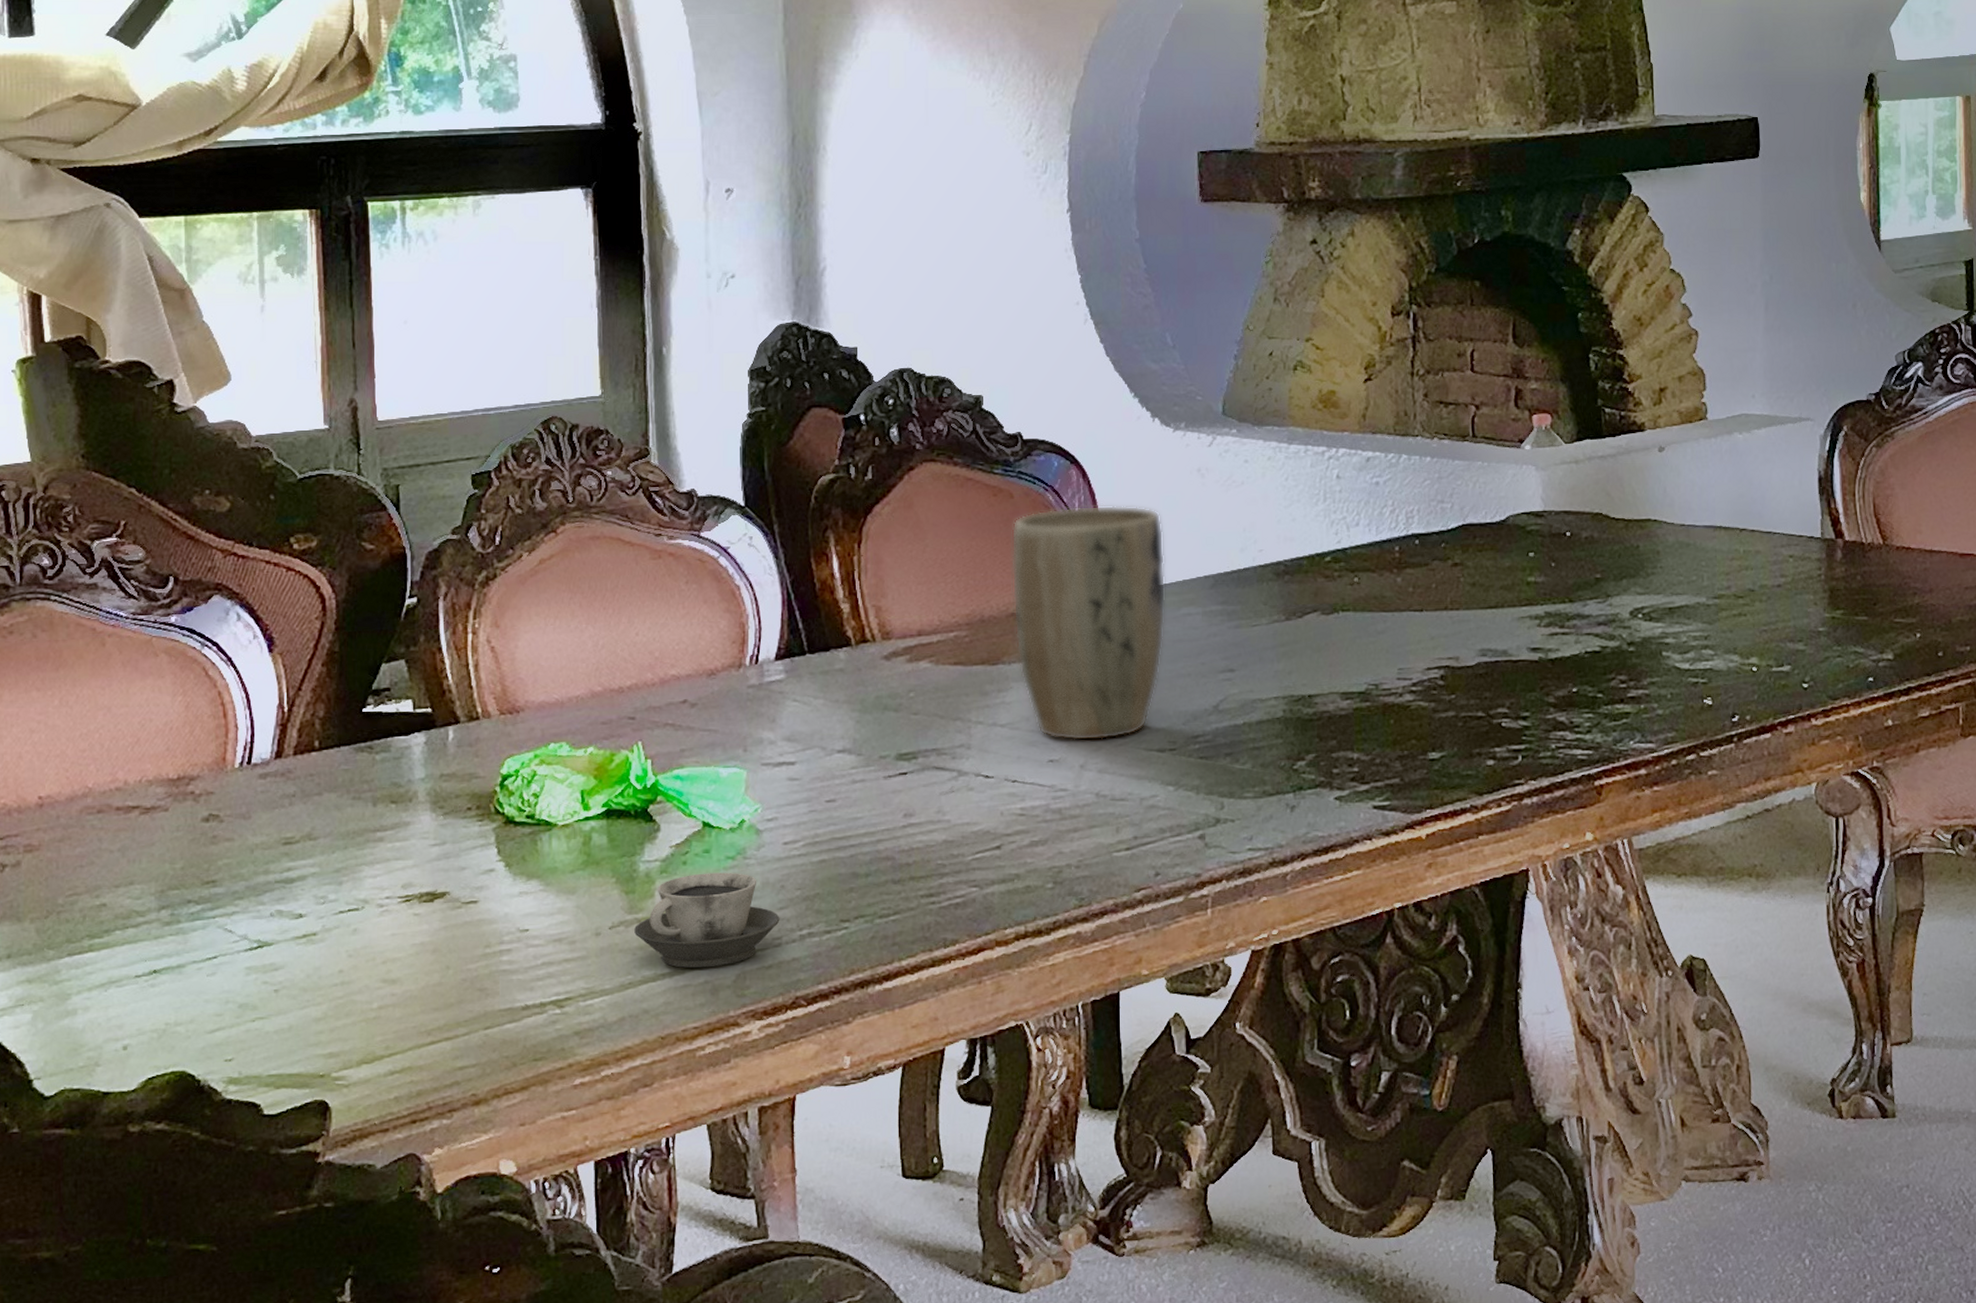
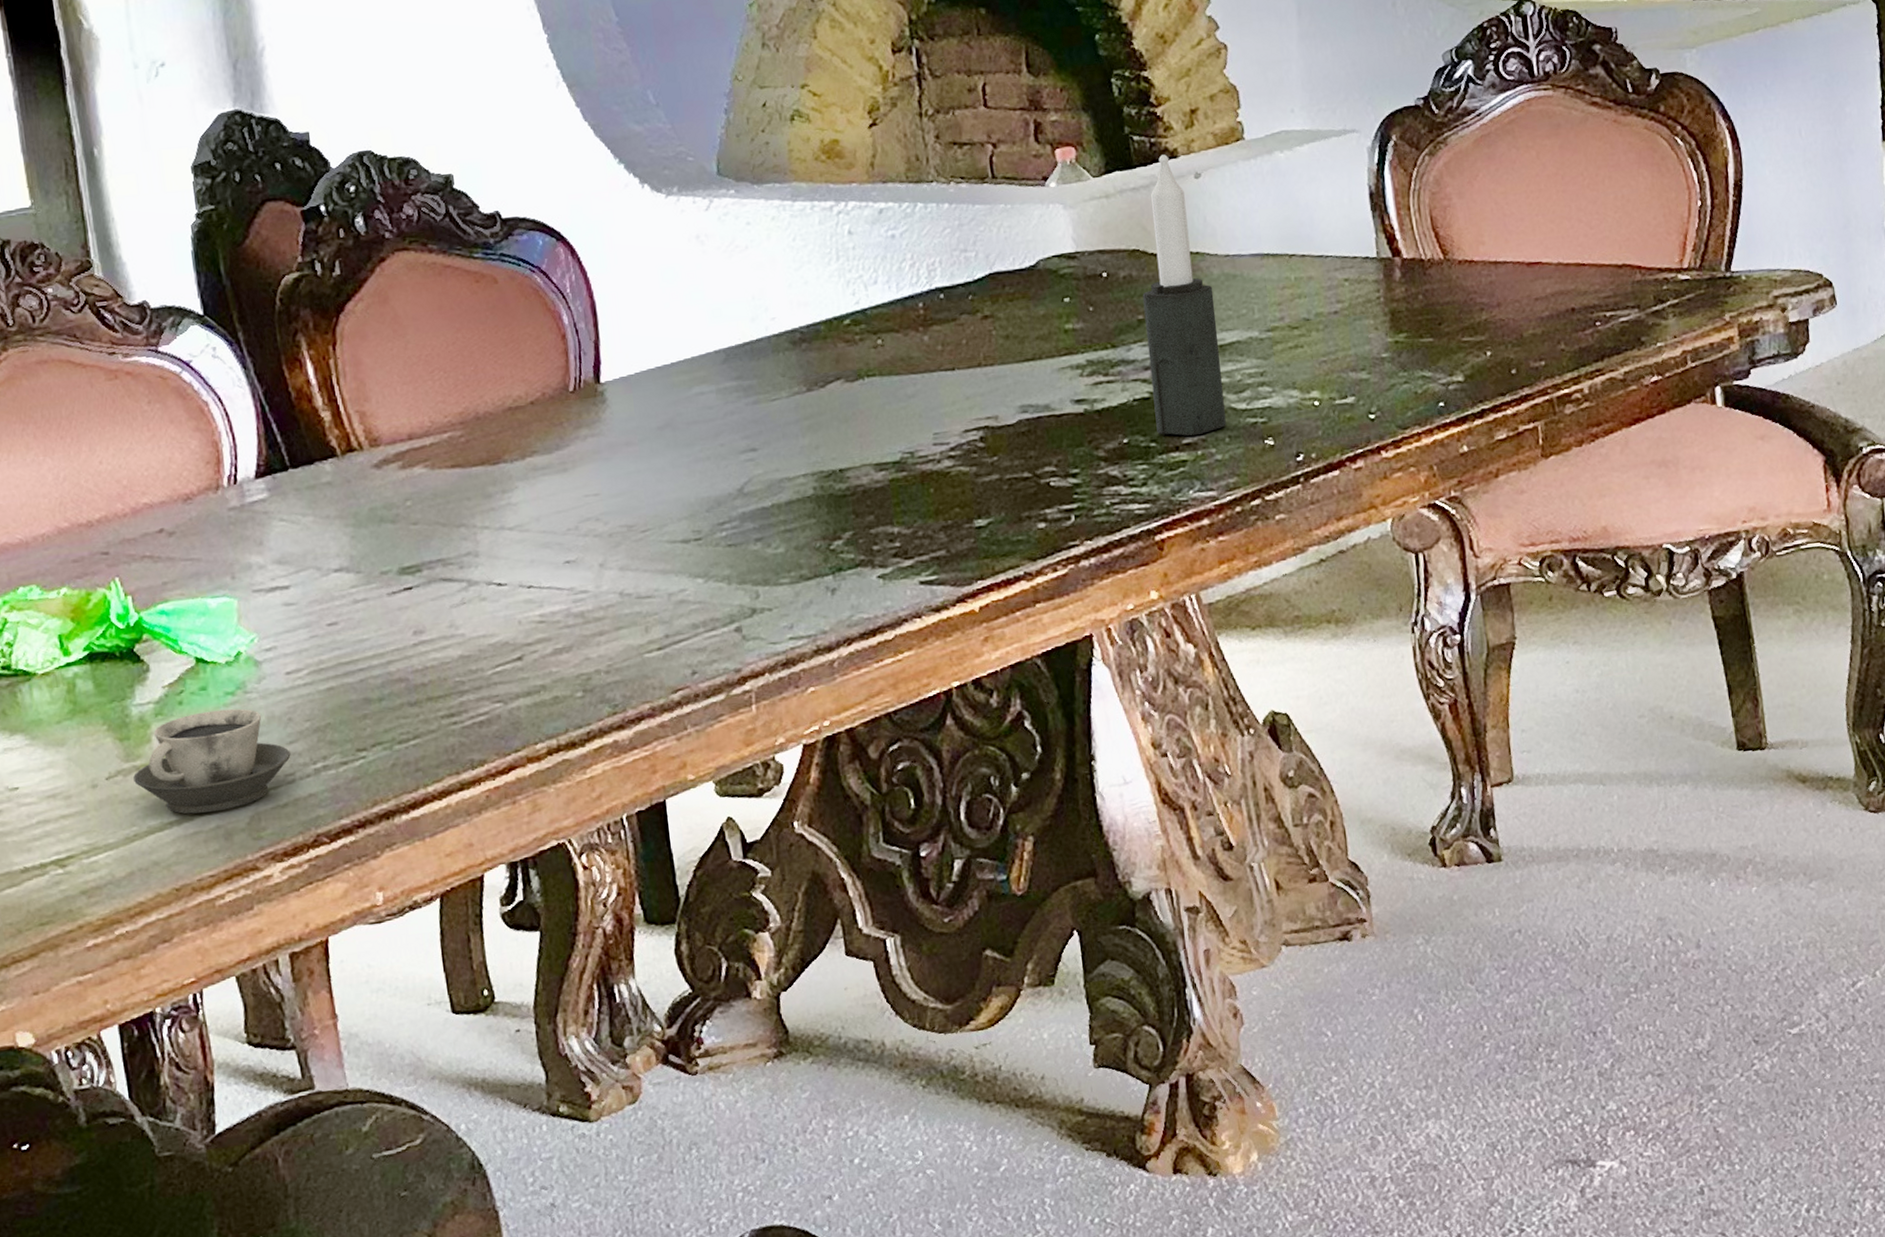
plant pot: present [1011,505,1166,741] -> none [499,281,677,539]
candle: none [1601,427,1669,691] -> present [1142,154,1226,436]

